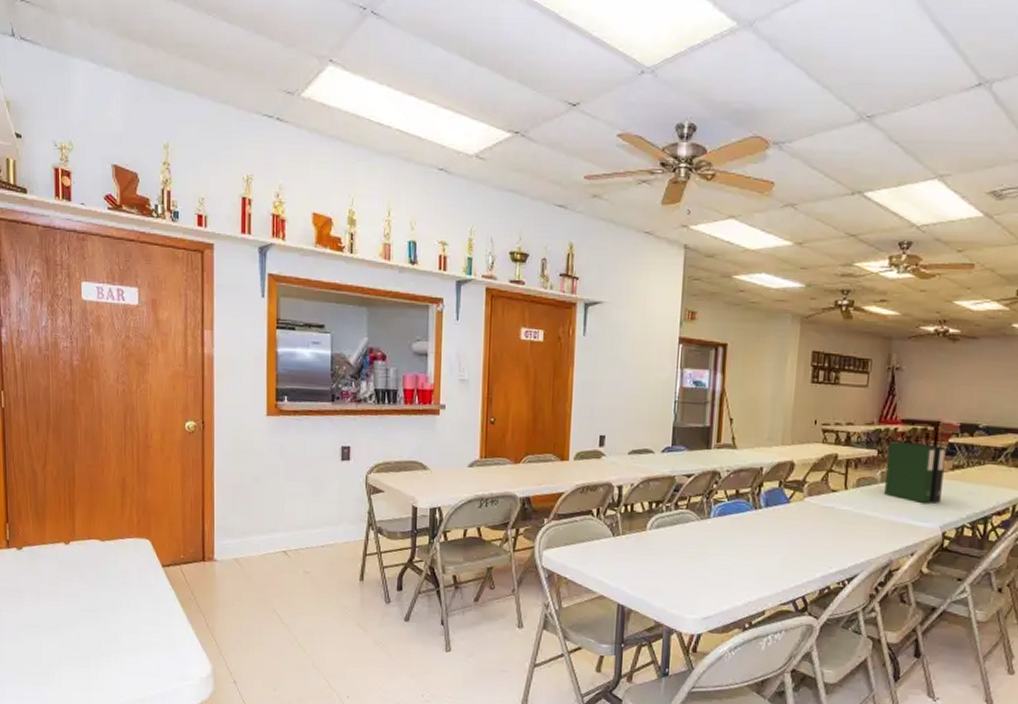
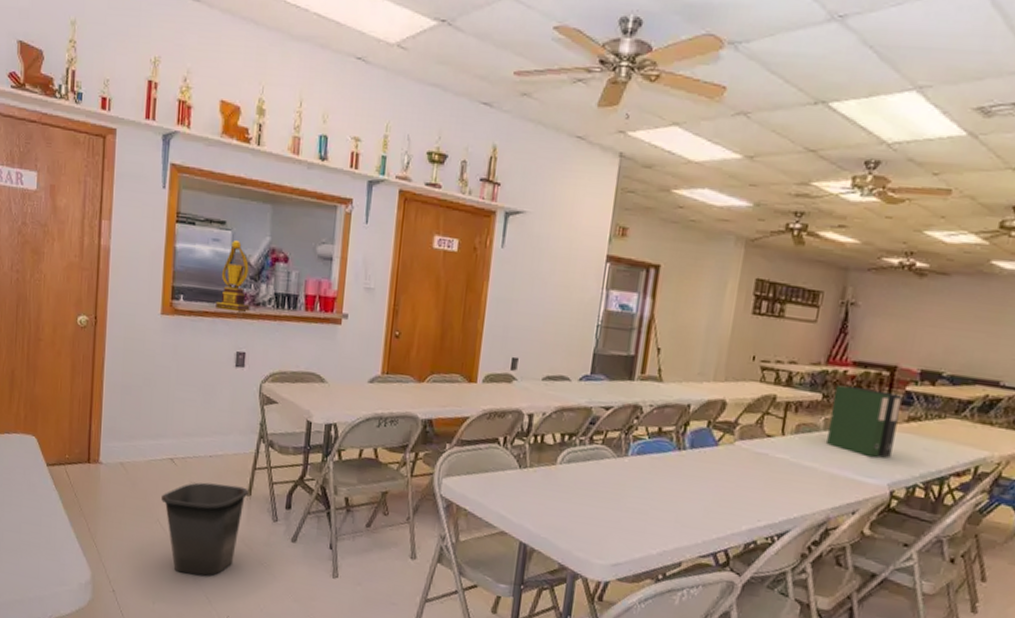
waste bin: none [277,571,361,660] -> present [161,482,249,576]
award: none [319,343,352,409] -> present [216,240,250,312]

